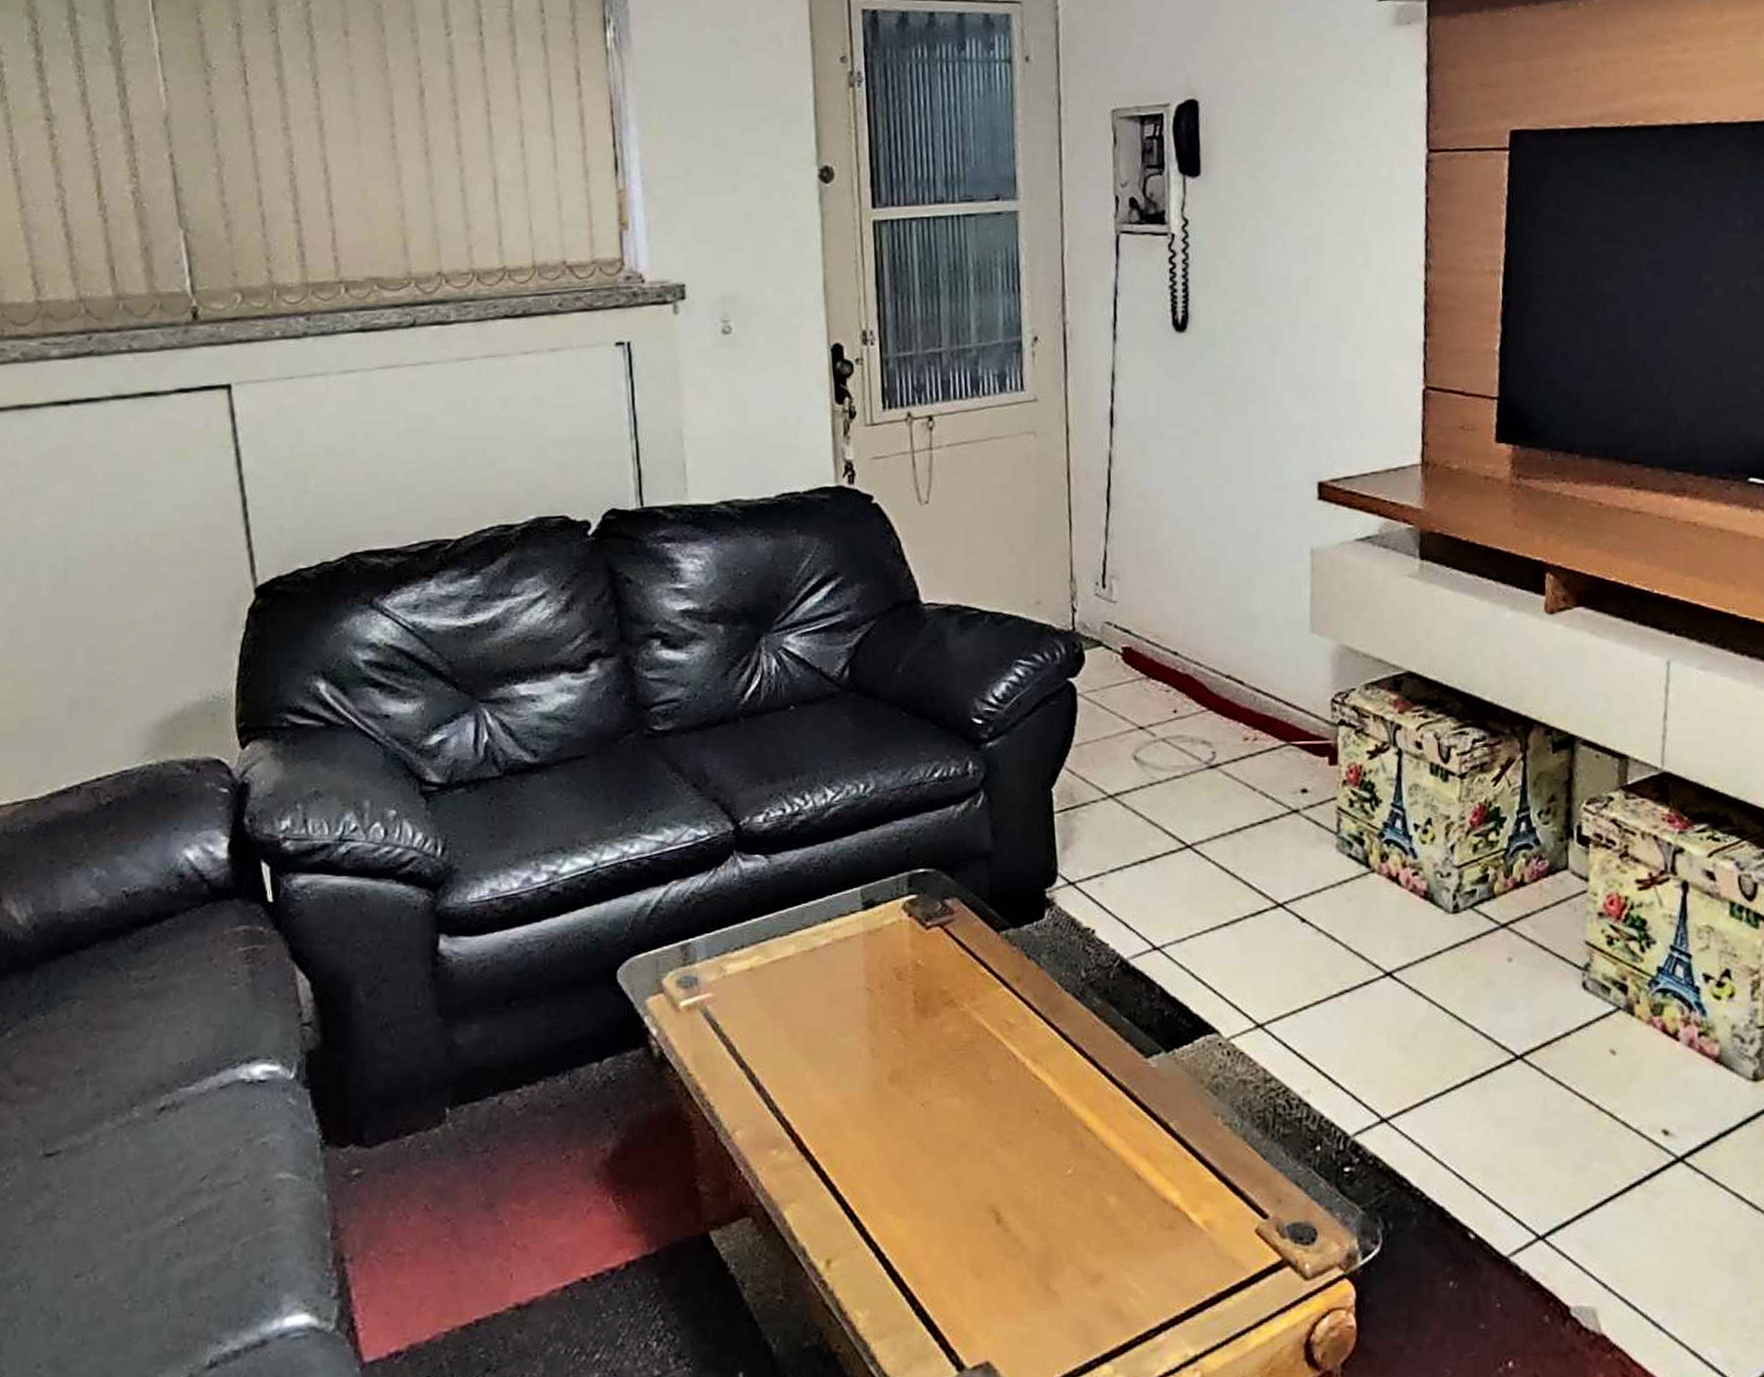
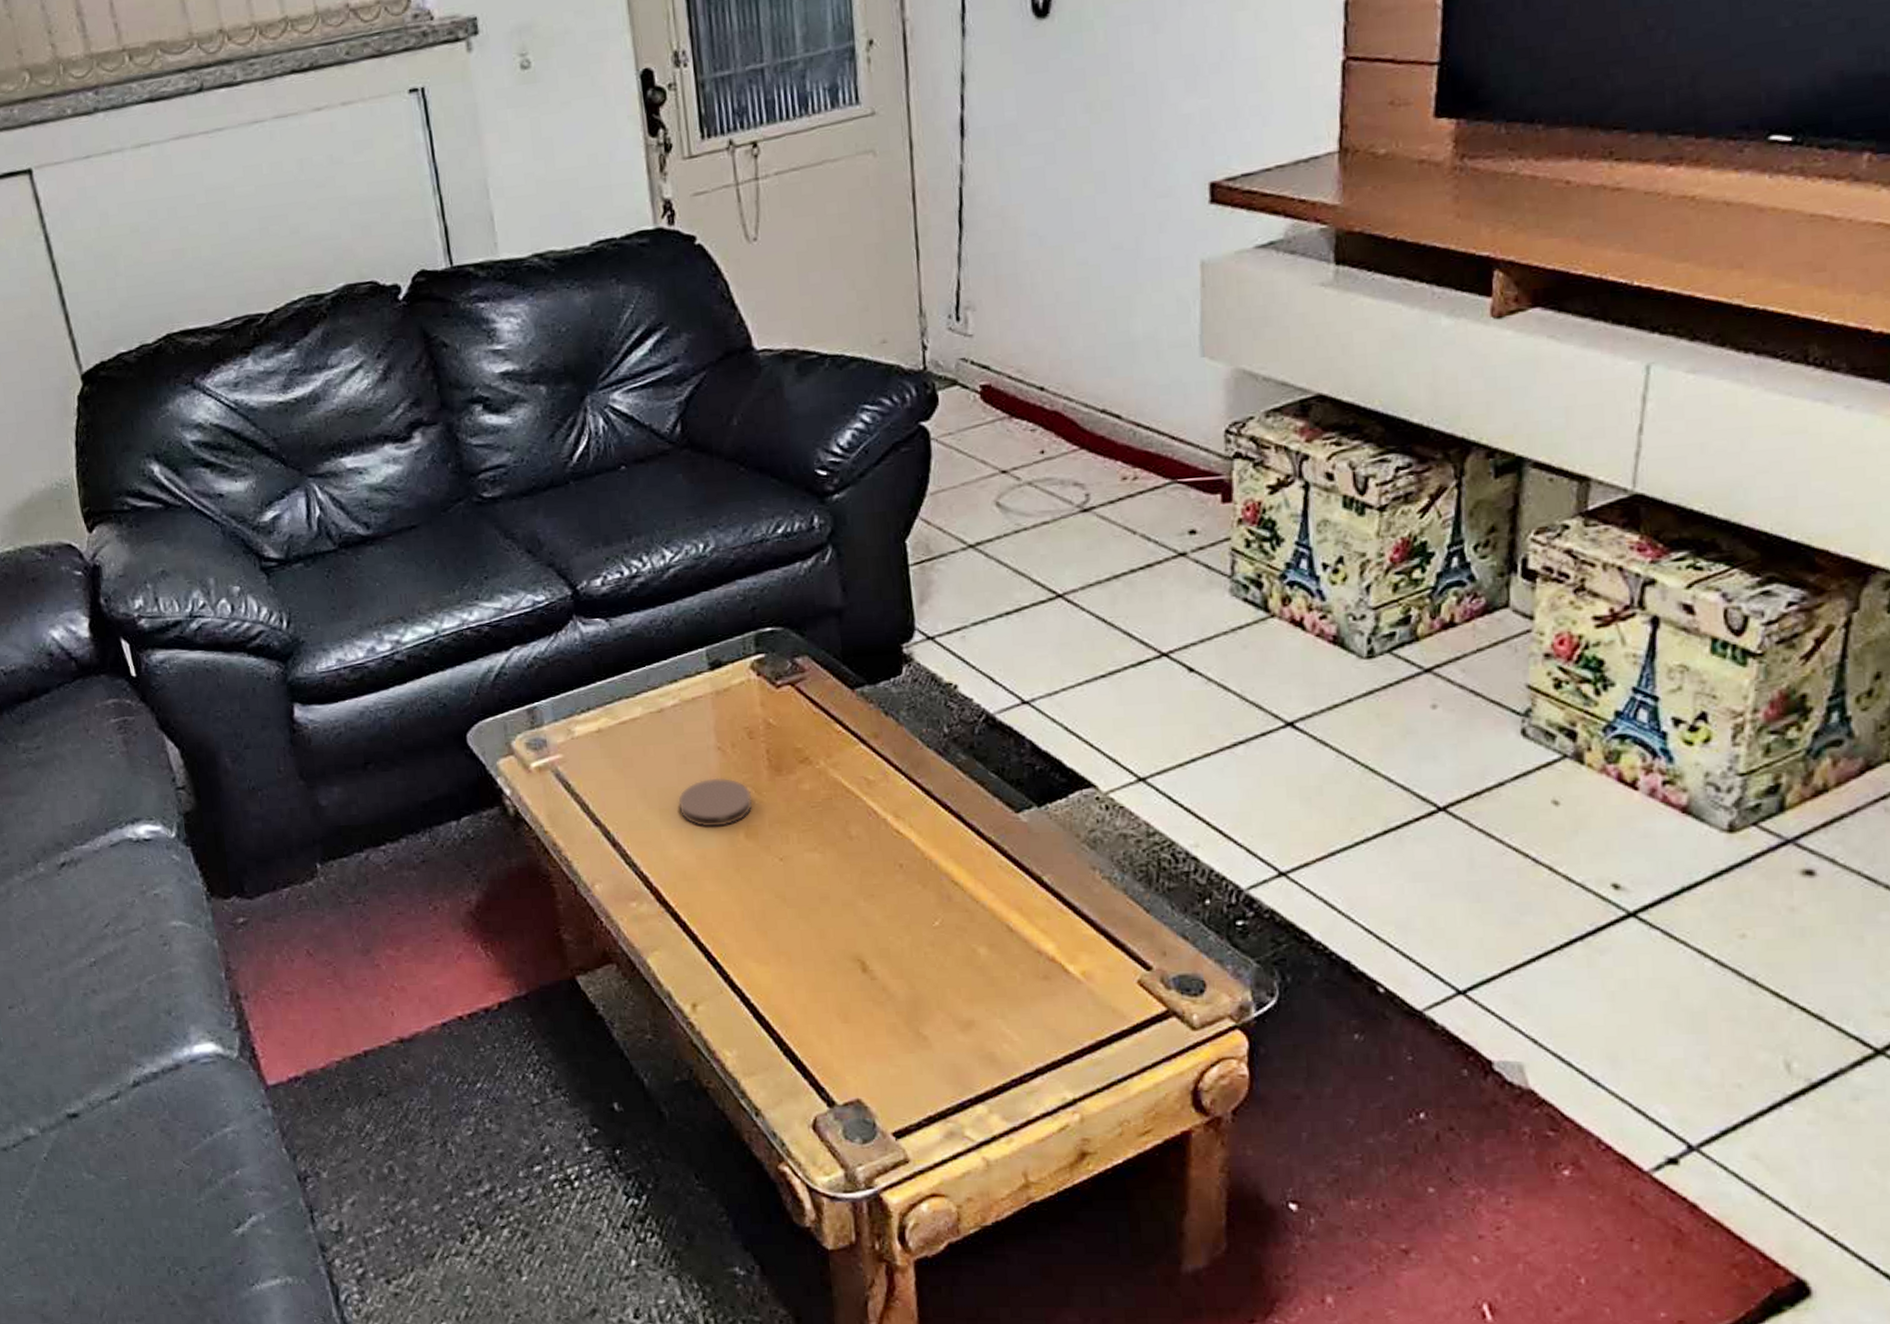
coaster: none [825,1019,898,1071] -> present [678,777,752,828]

